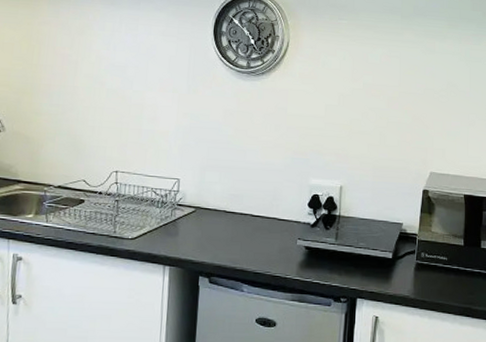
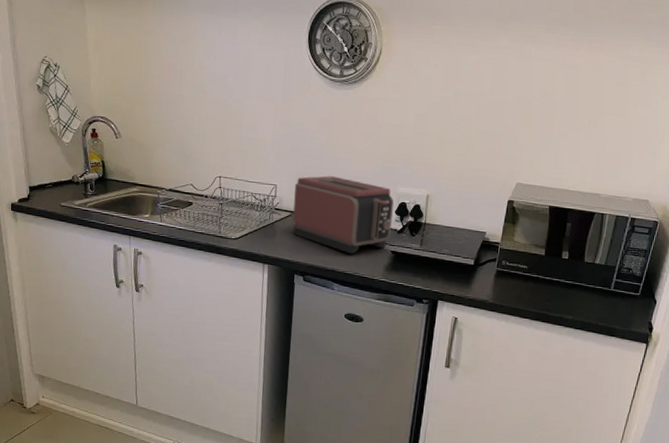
toaster: none [197,168,307,251] -> present [293,176,394,254]

